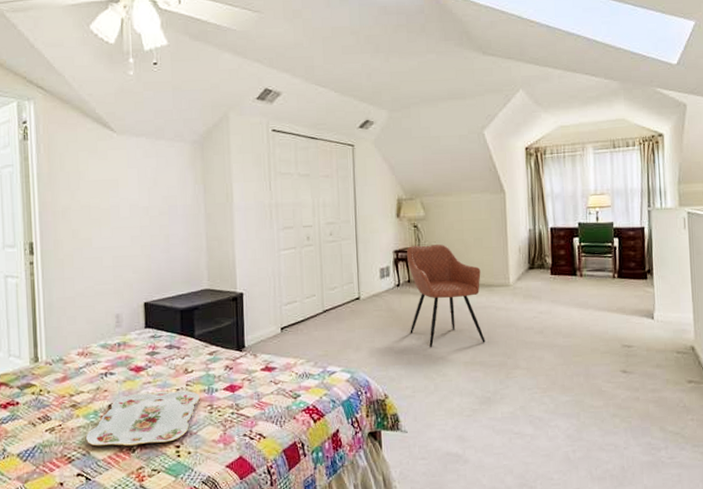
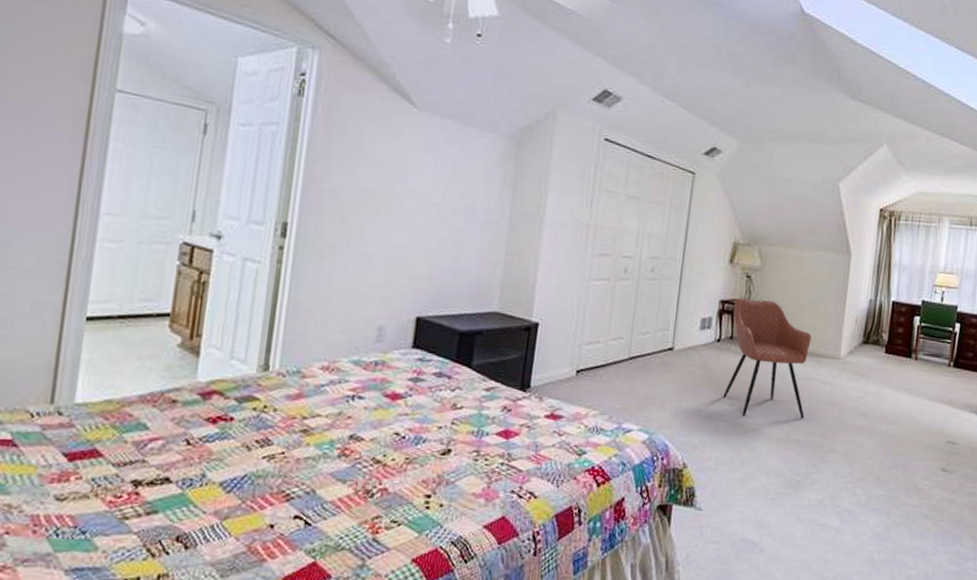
serving tray: present [86,390,200,446] -> none [314,425,466,490]

